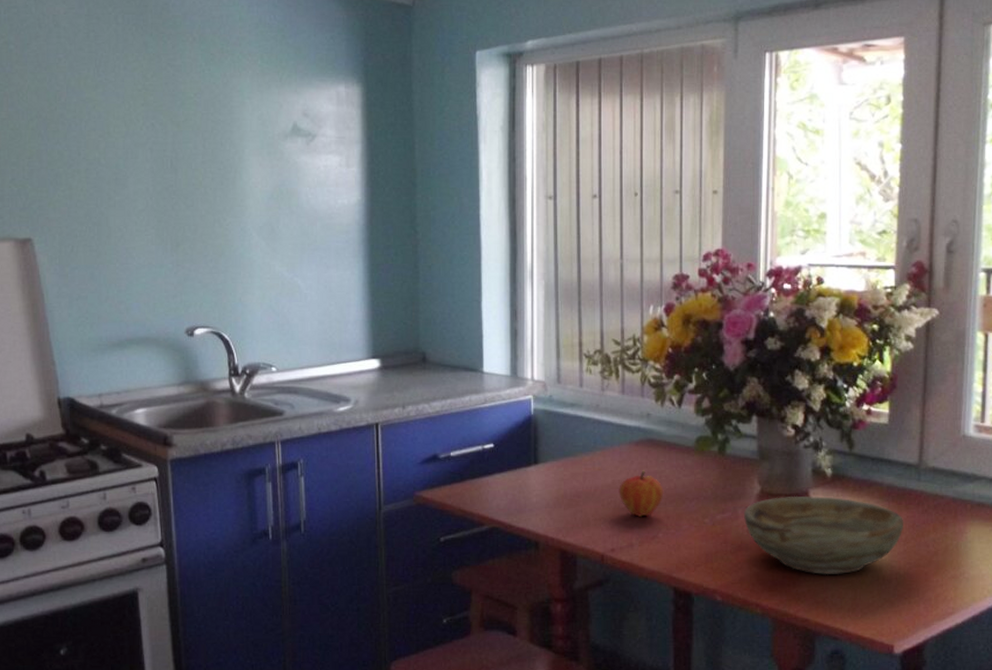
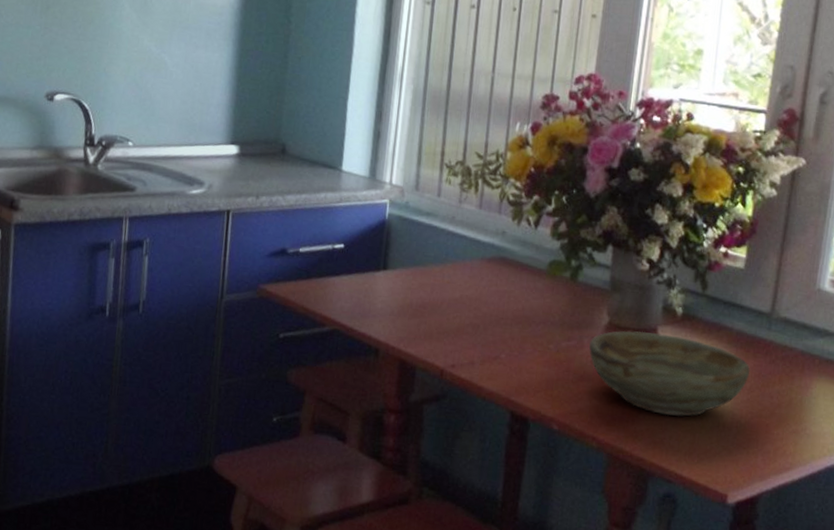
fruit: present [619,470,664,517] -> none [465,288,512,336]

